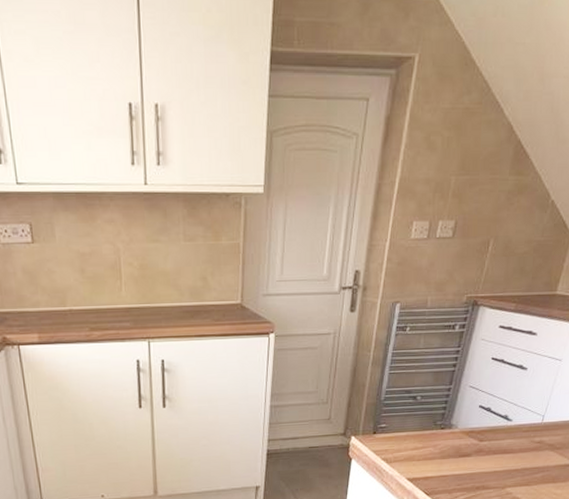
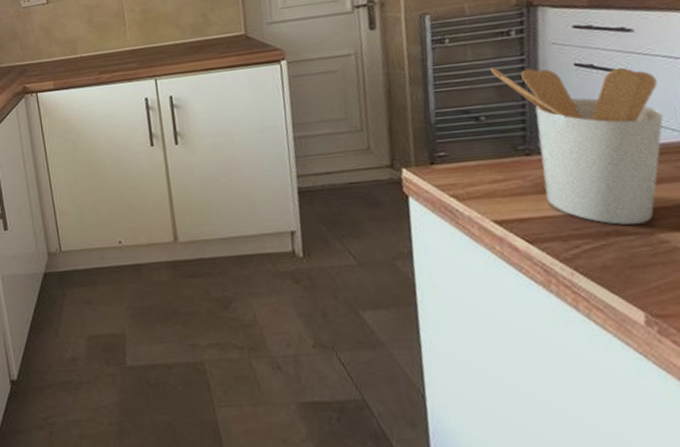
utensil holder: none [433,355,540,482] -> present [489,67,664,226]

